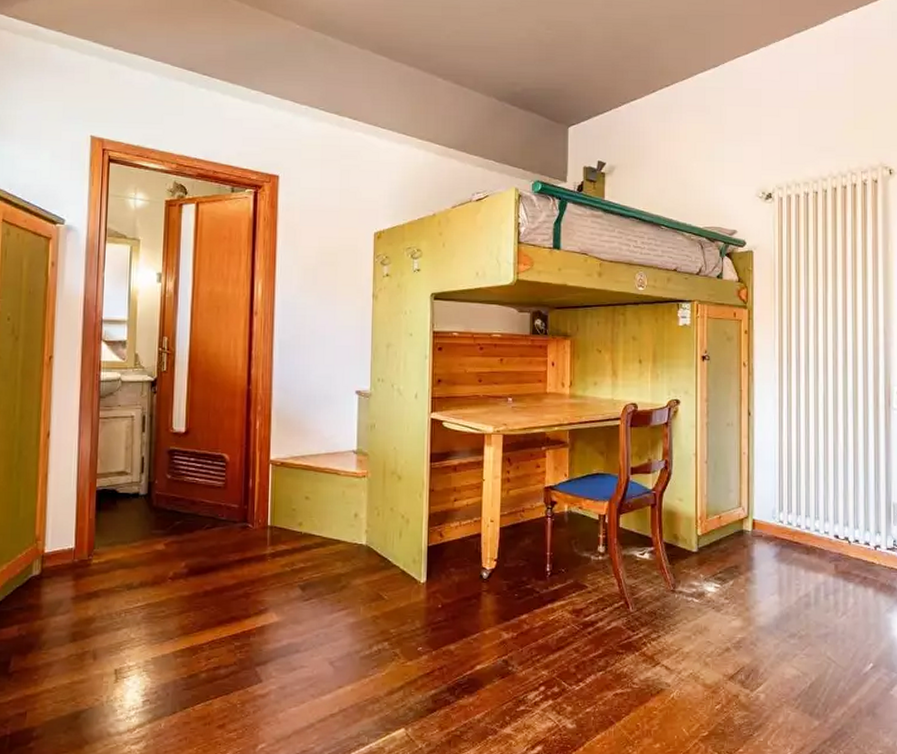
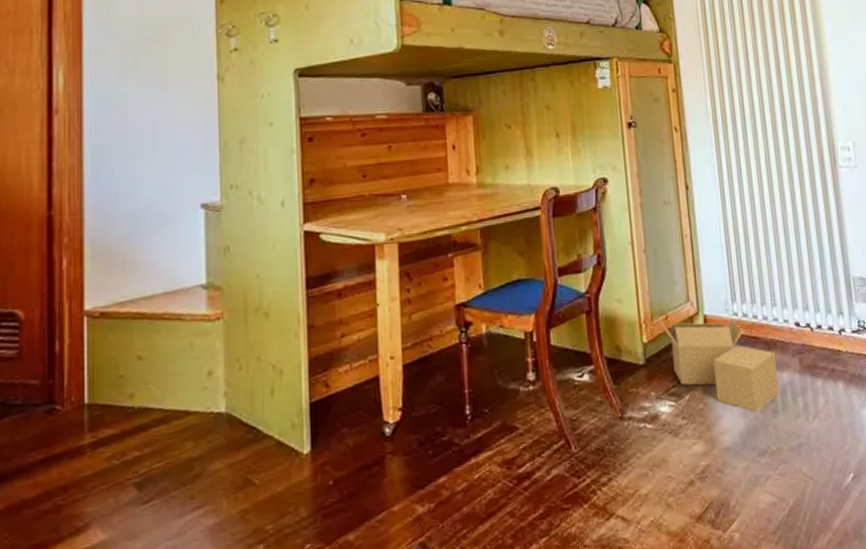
cardboard box: none [713,518,814,602] -> present [659,319,780,412]

